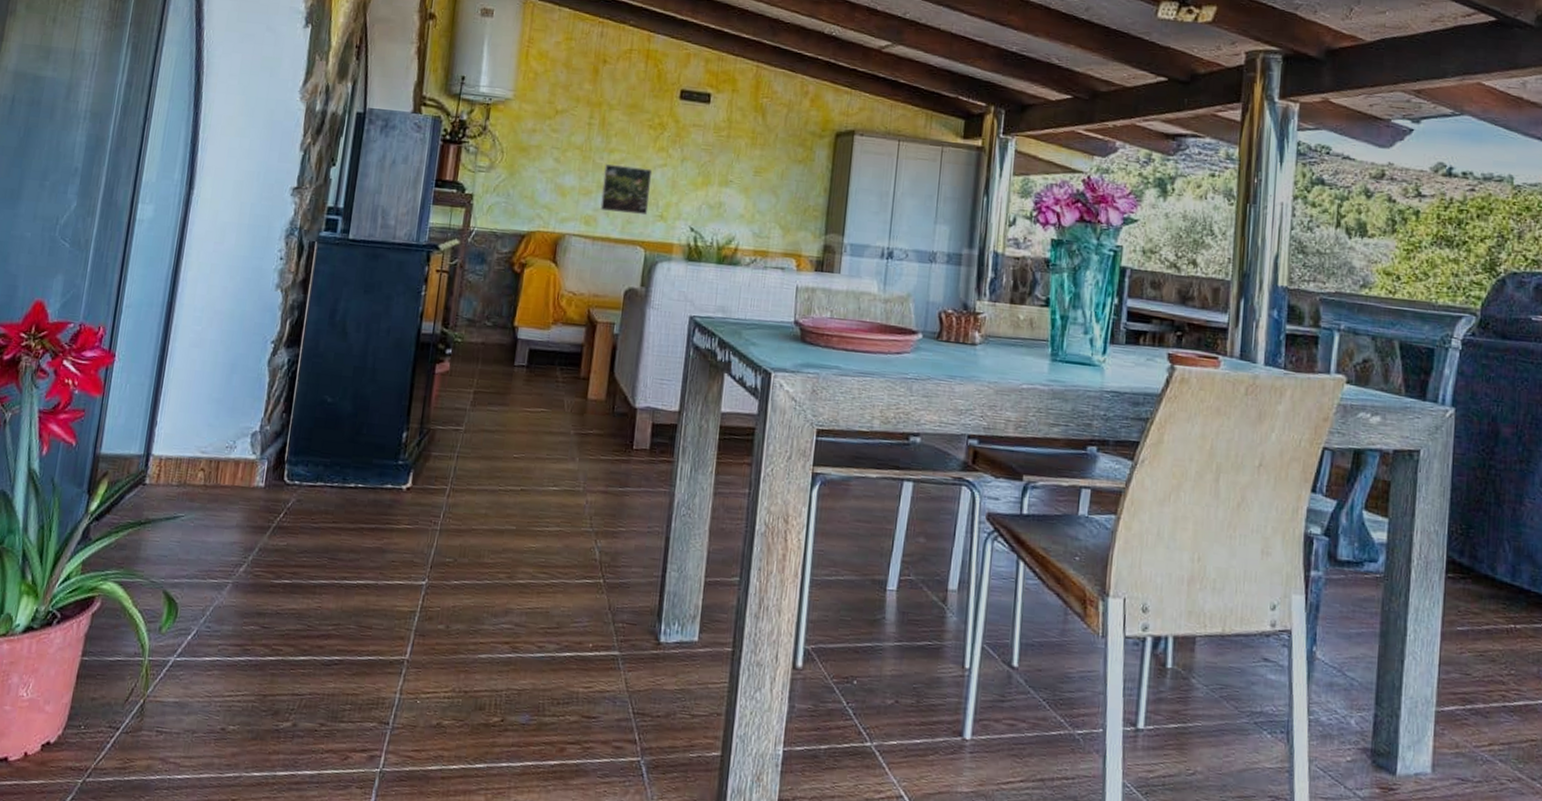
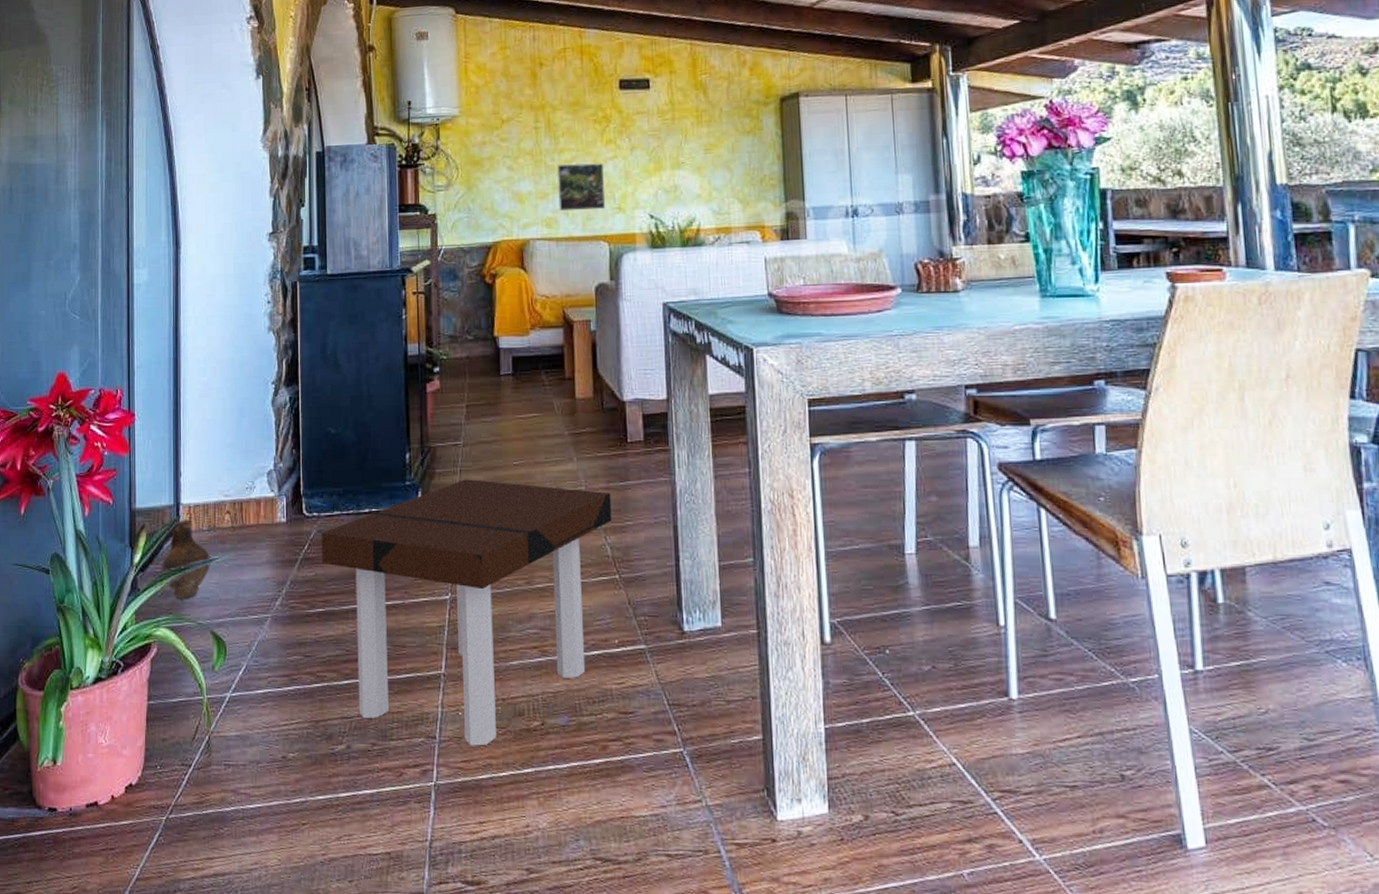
ceramic jug: none [118,471,176,555] -> present [161,519,210,599]
side table: none [296,465,608,737] -> present [321,479,612,746]

